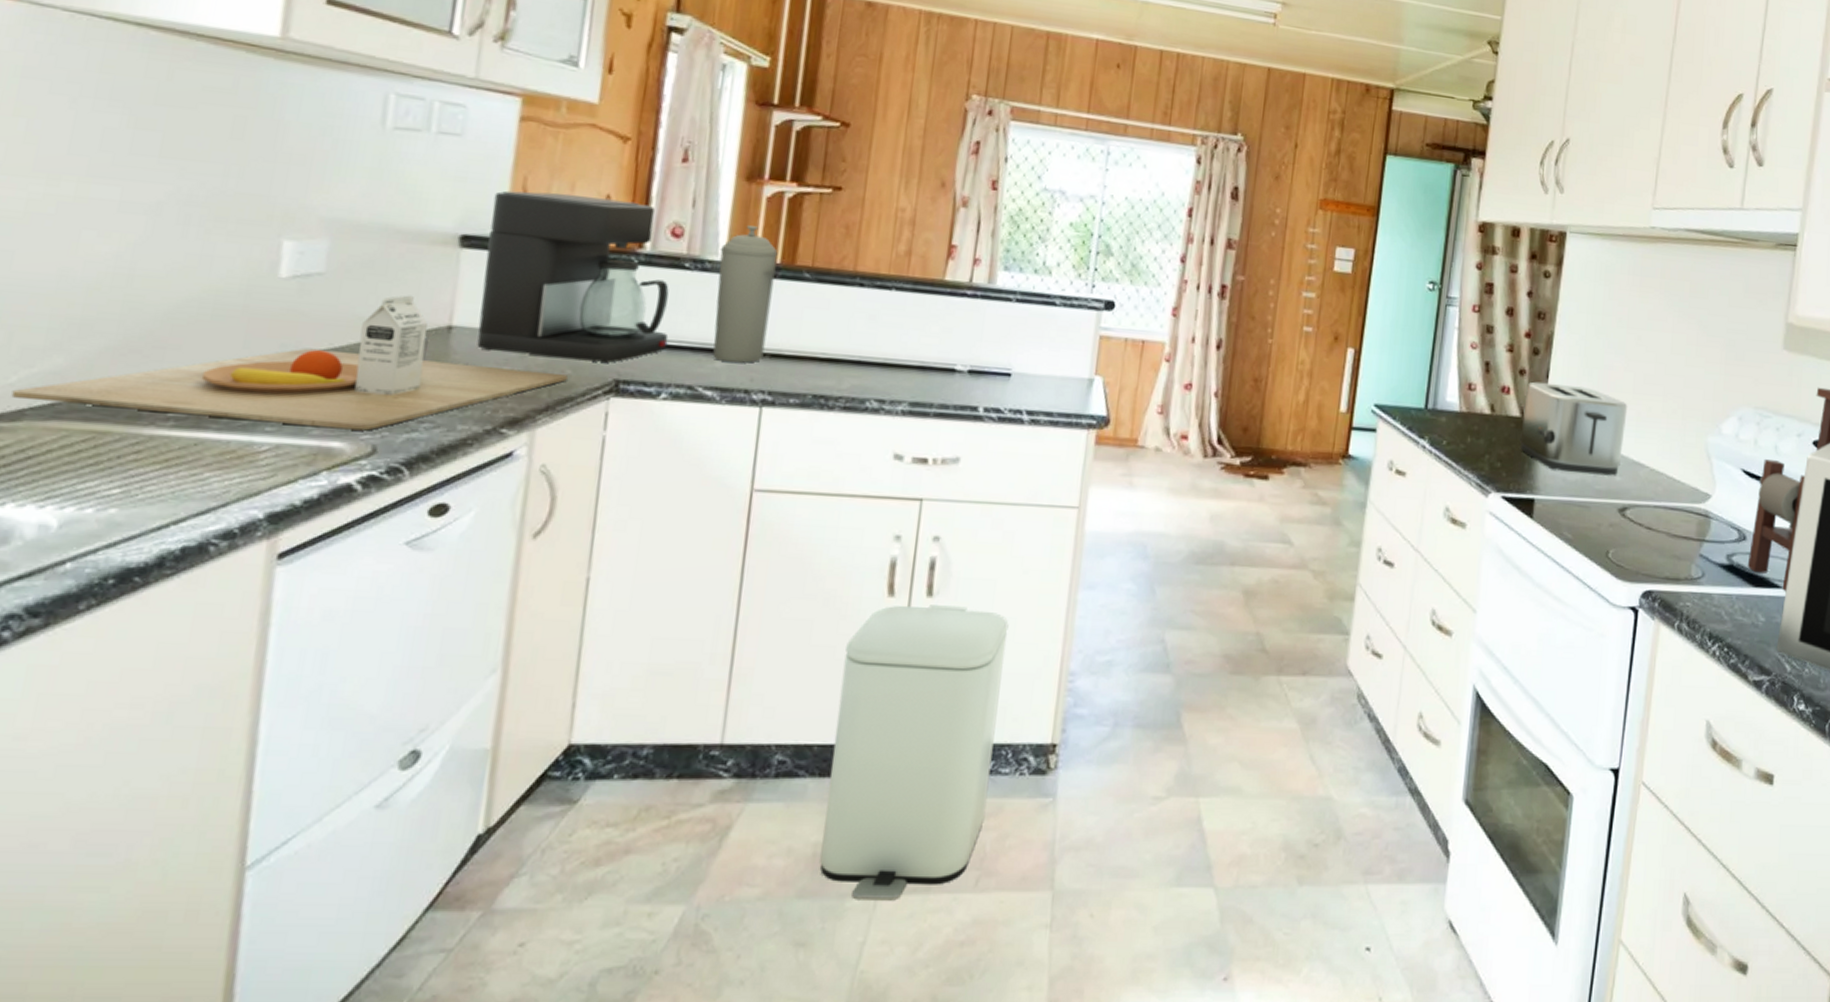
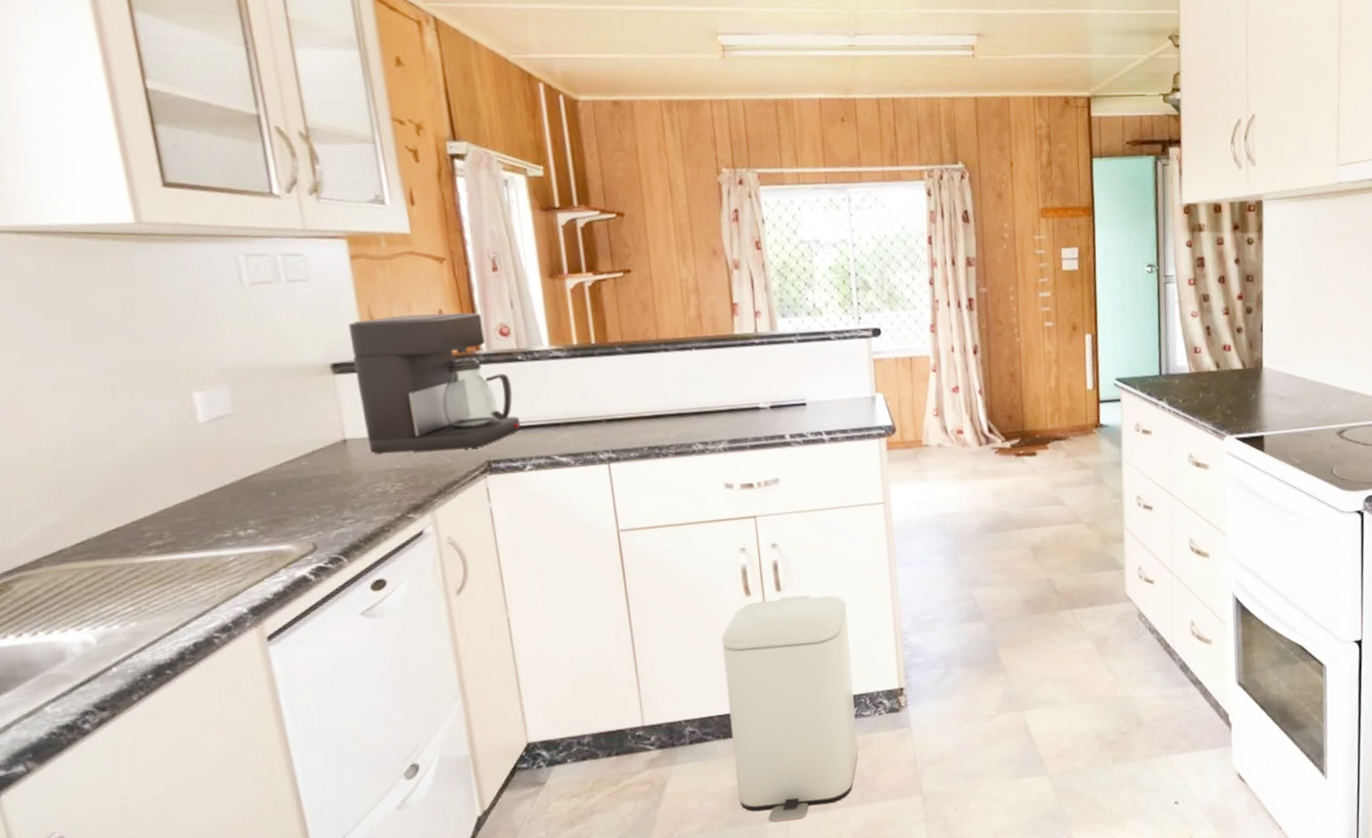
cutting board: present [11,295,568,431] -> none [26,420,449,551]
canister: present [713,225,778,363] -> none [543,315,601,432]
toaster: present [1520,381,1628,476] -> none [1245,334,1336,409]

